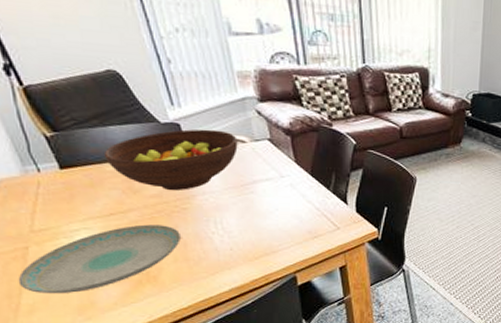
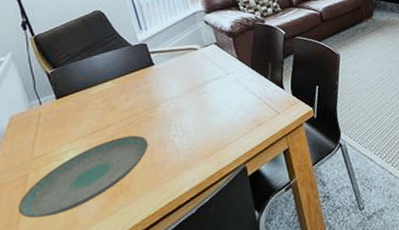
fruit bowl: present [103,129,238,190] -> none [89,43,192,103]

